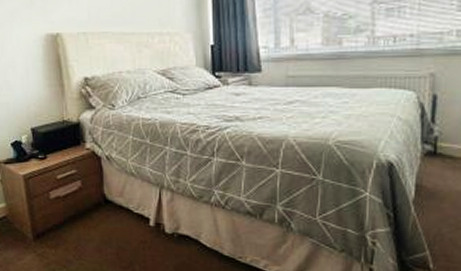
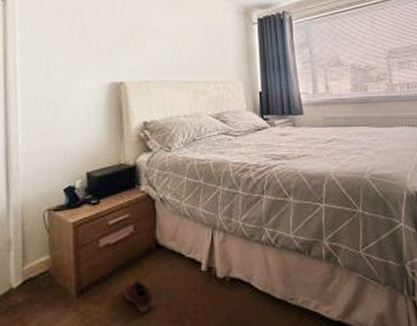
shoe: none [76,228,106,258] -> present [124,278,155,313]

